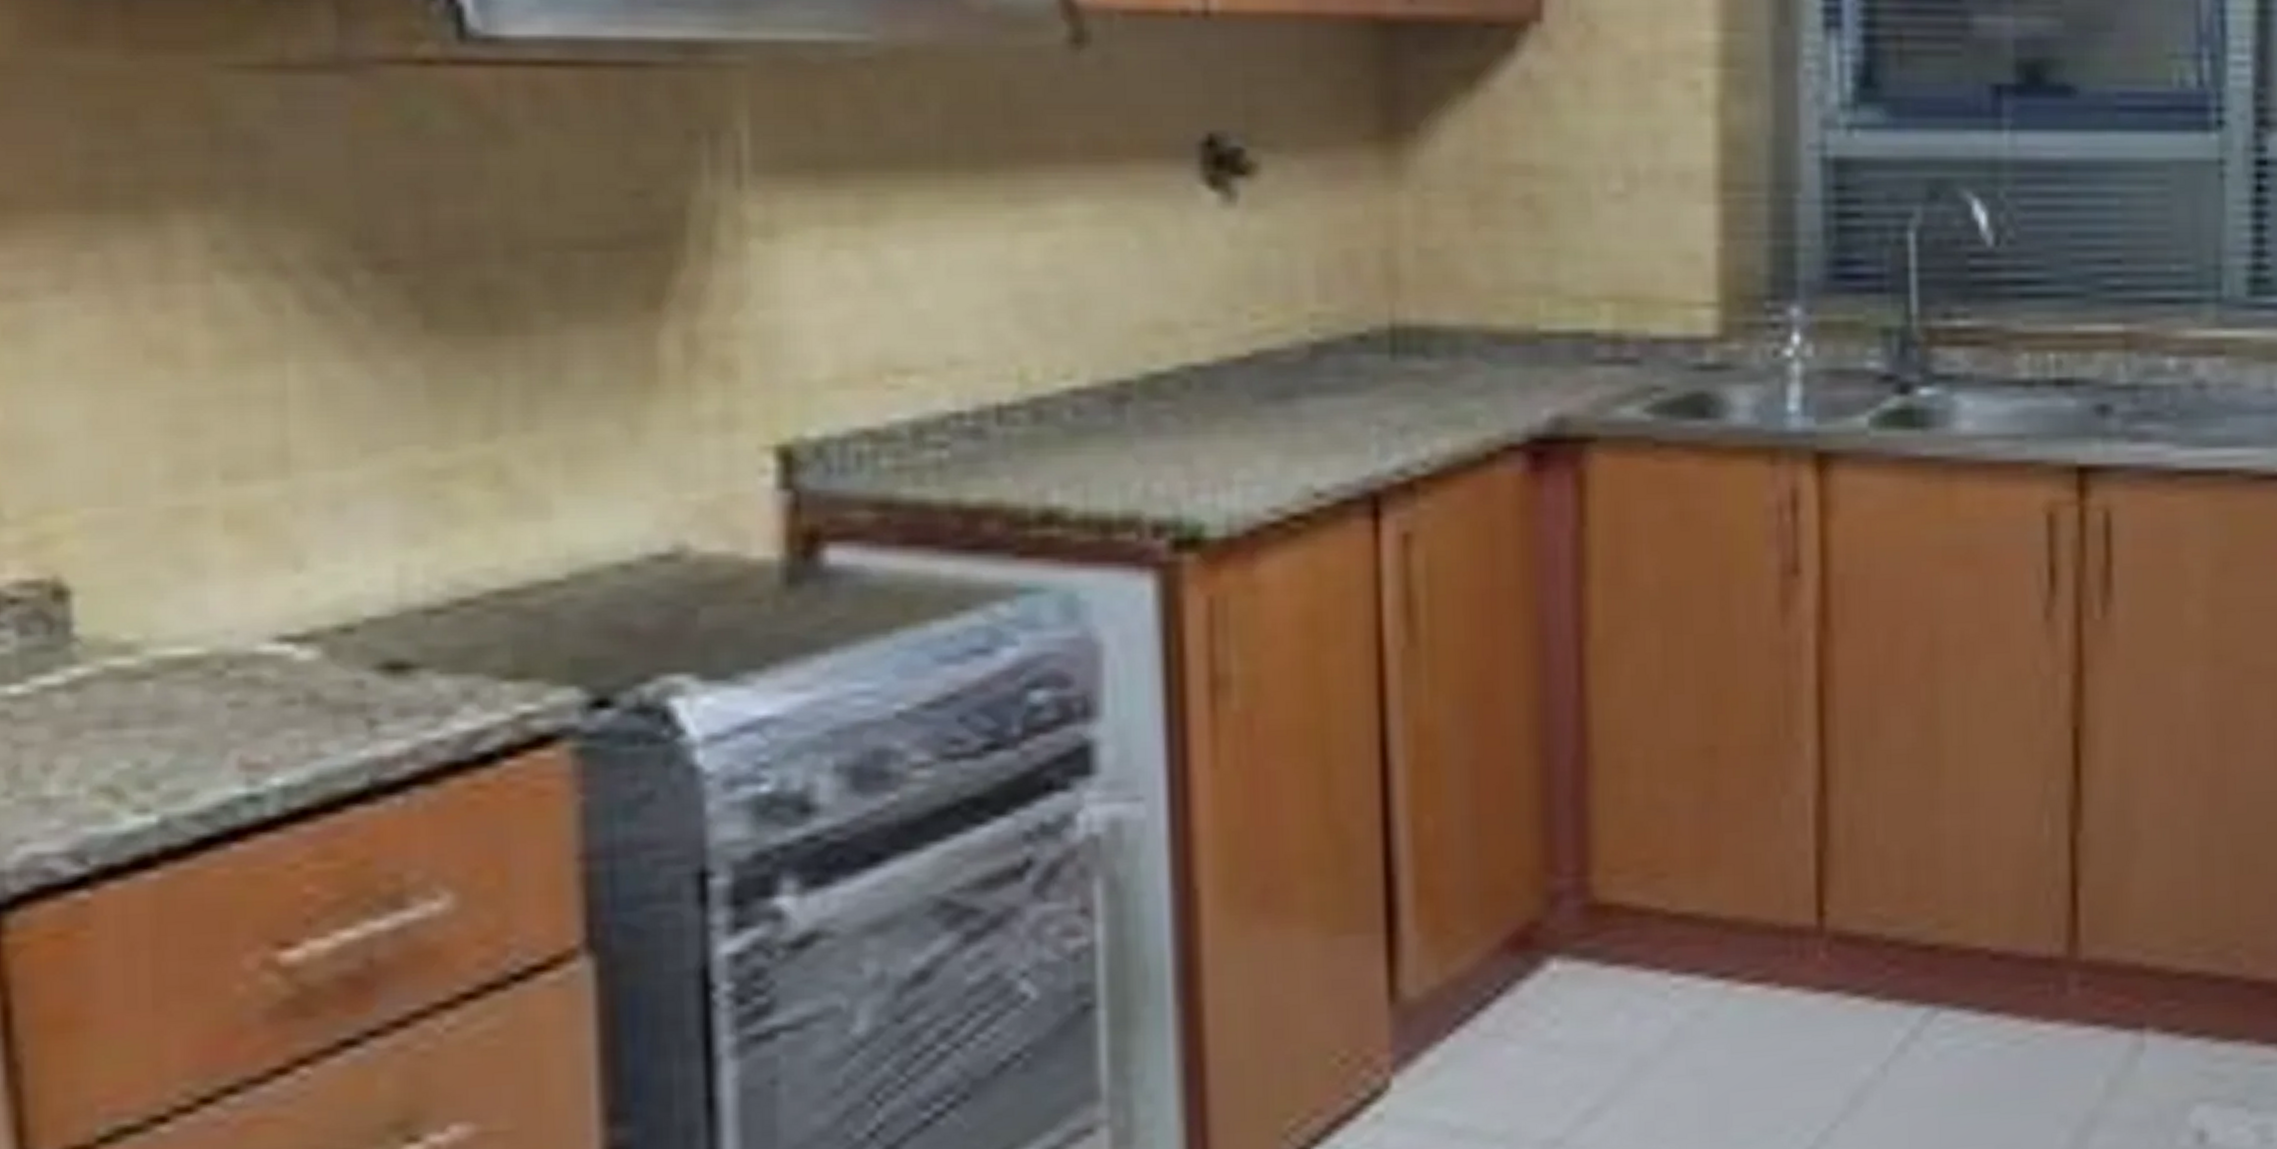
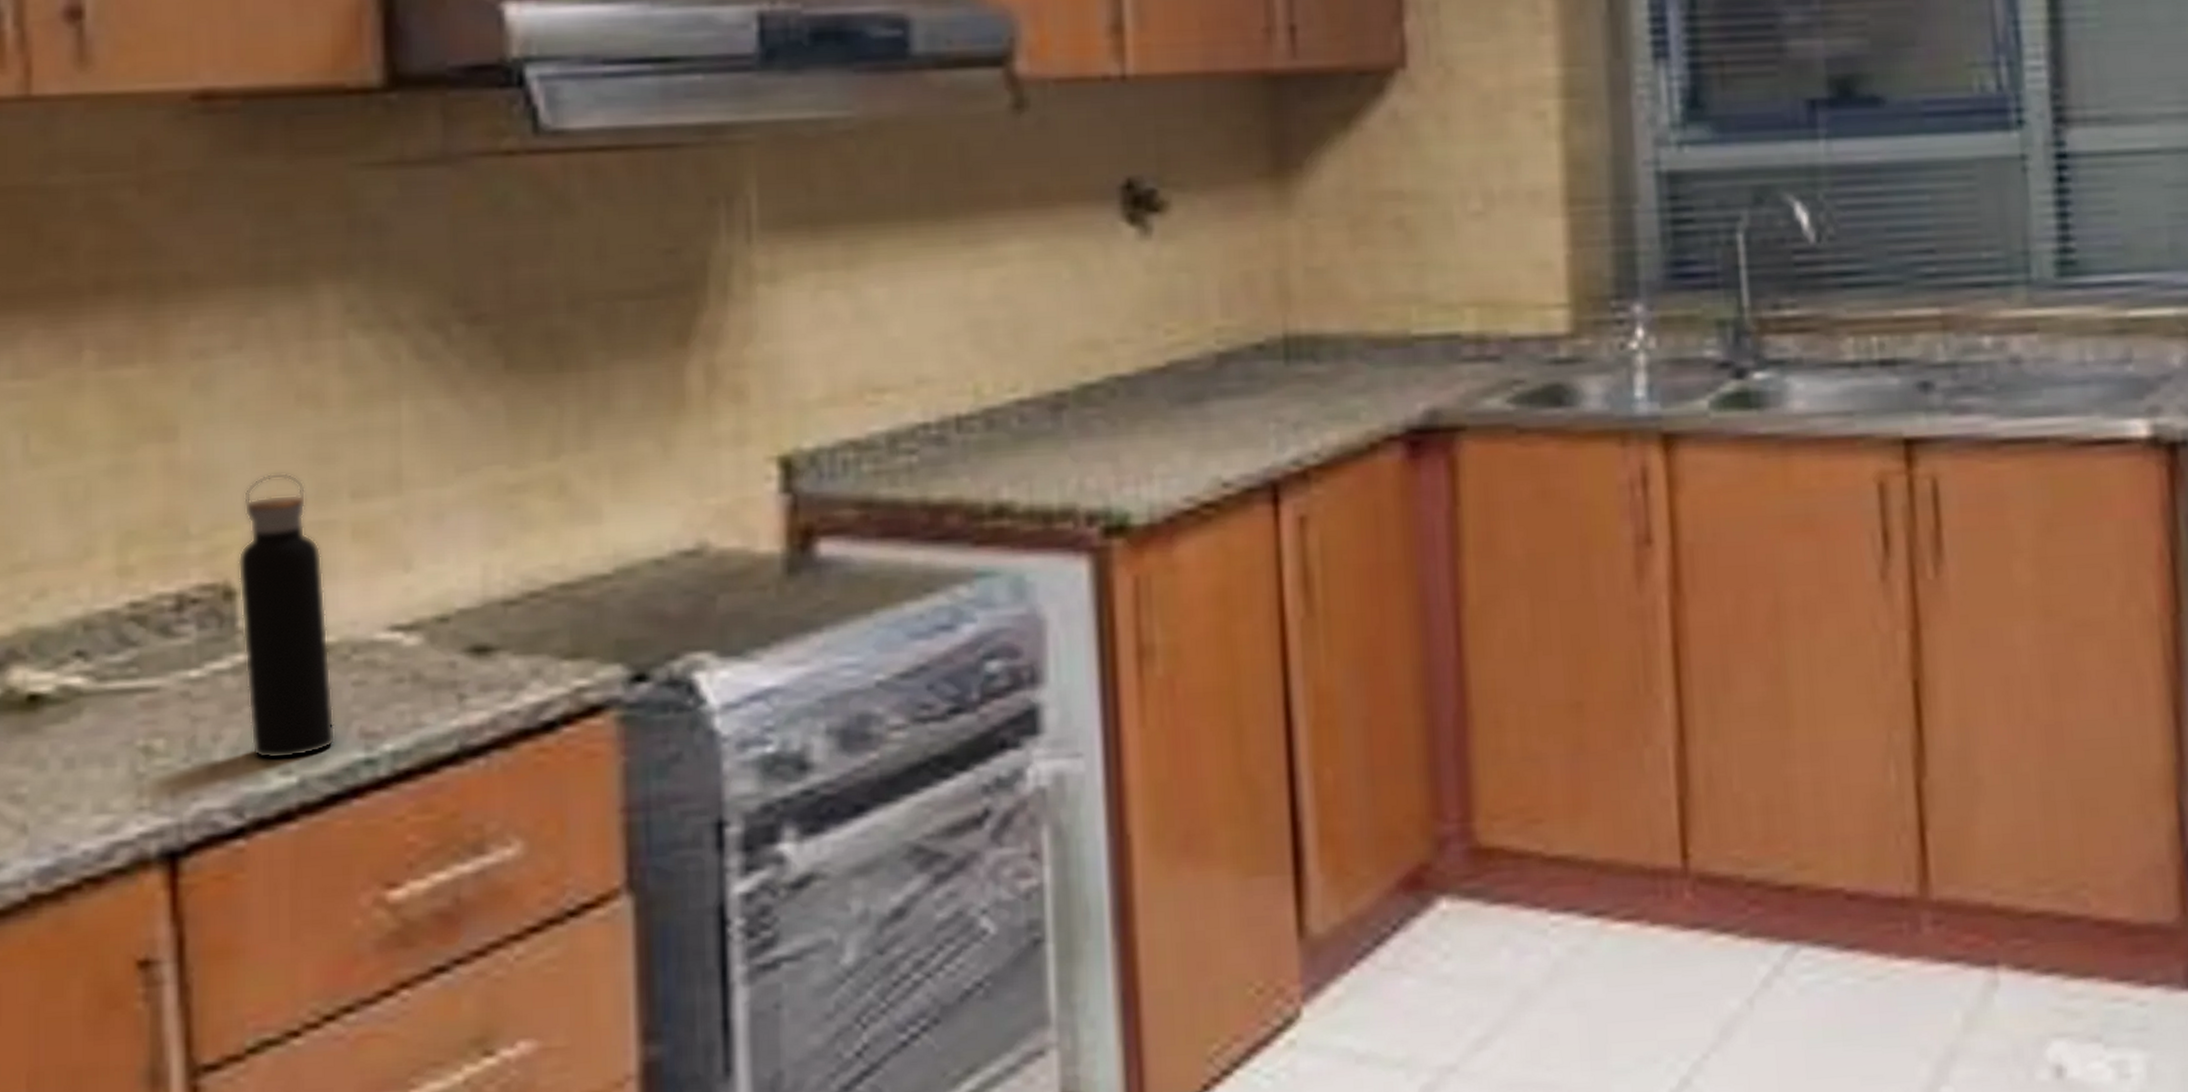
water bottle: none [71,445,208,795] -> present [238,472,336,760]

